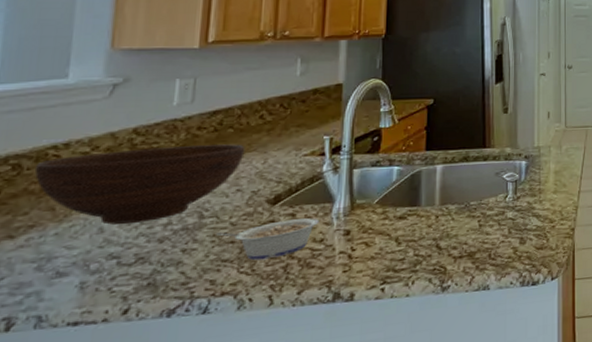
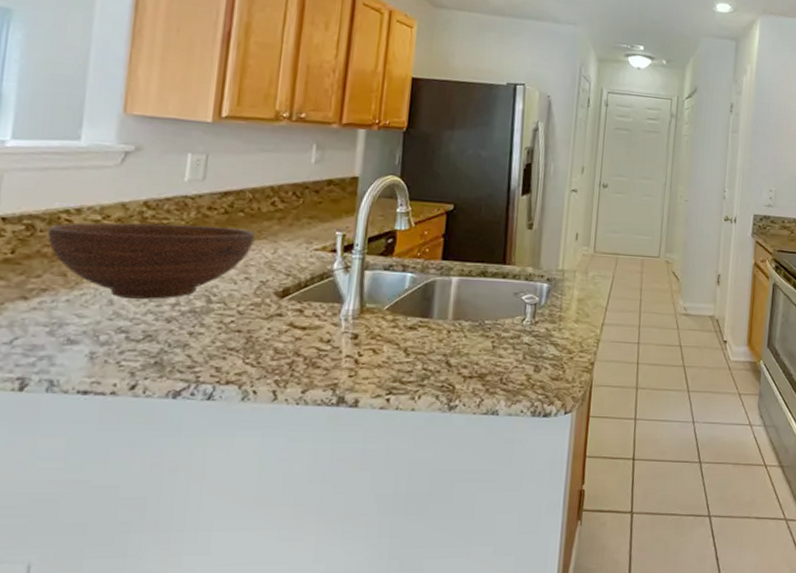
legume: present [216,218,320,261] -> none [223,315,328,354]

